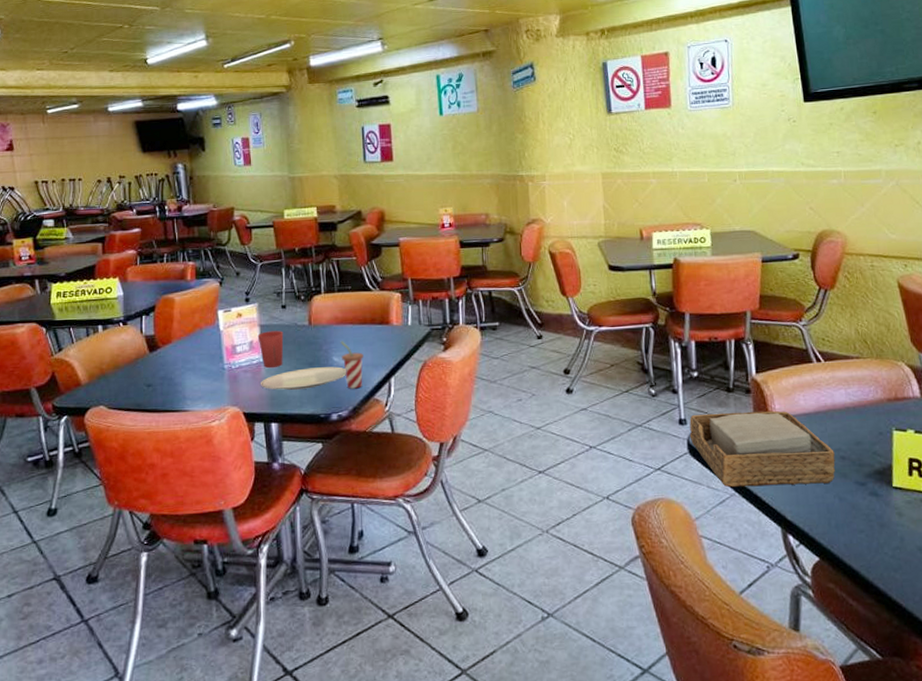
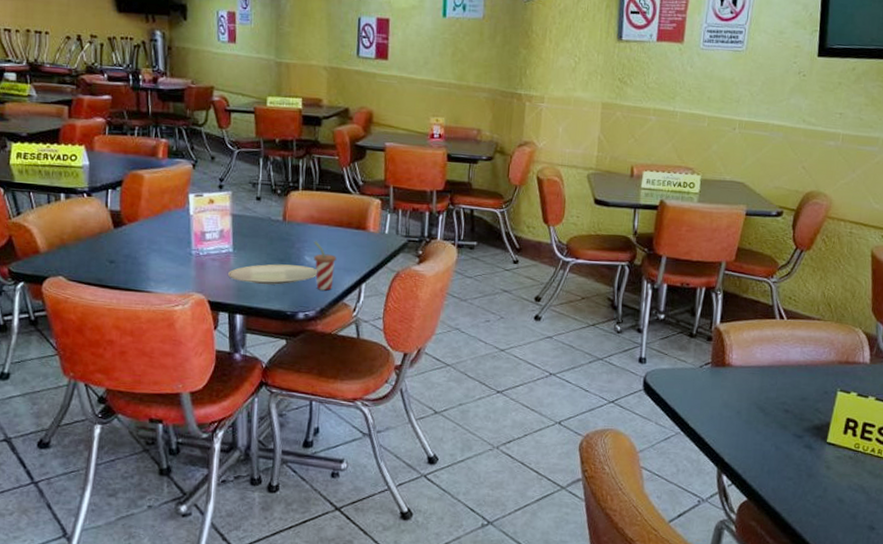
cup: present [257,331,284,369] -> none [228,221,256,260]
napkin holder: present [689,410,835,488] -> none [646,354,780,433]

